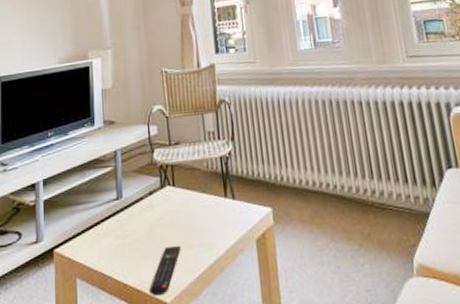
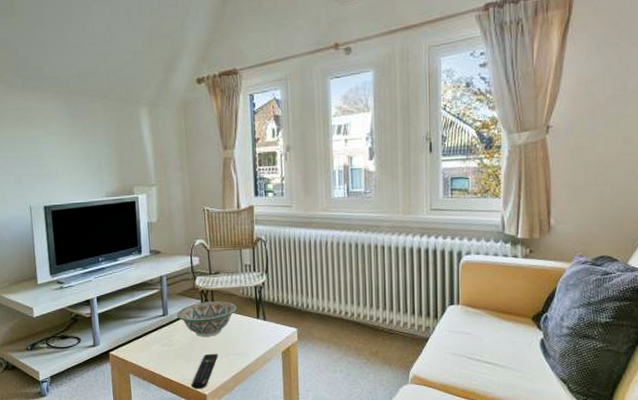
decorative bowl: none [133,177,201,224] -> present [177,301,237,337]

